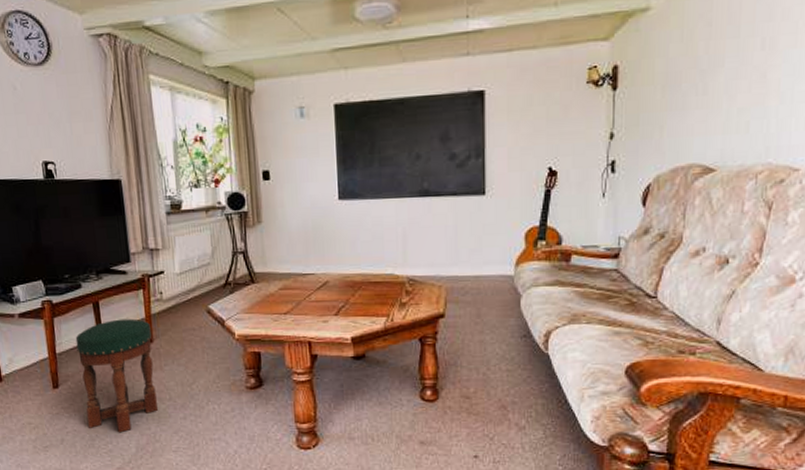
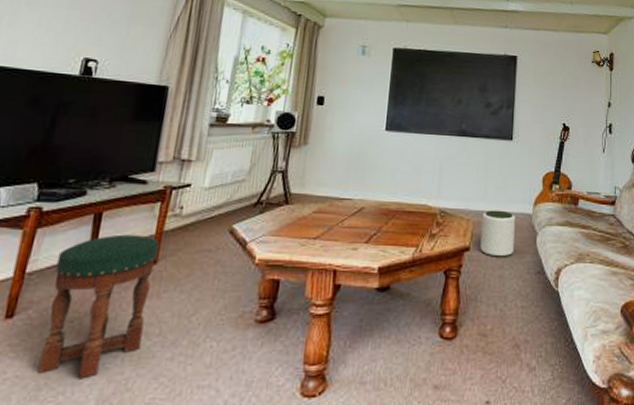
plant pot: none [455,274,494,322] -> present [480,210,515,257]

